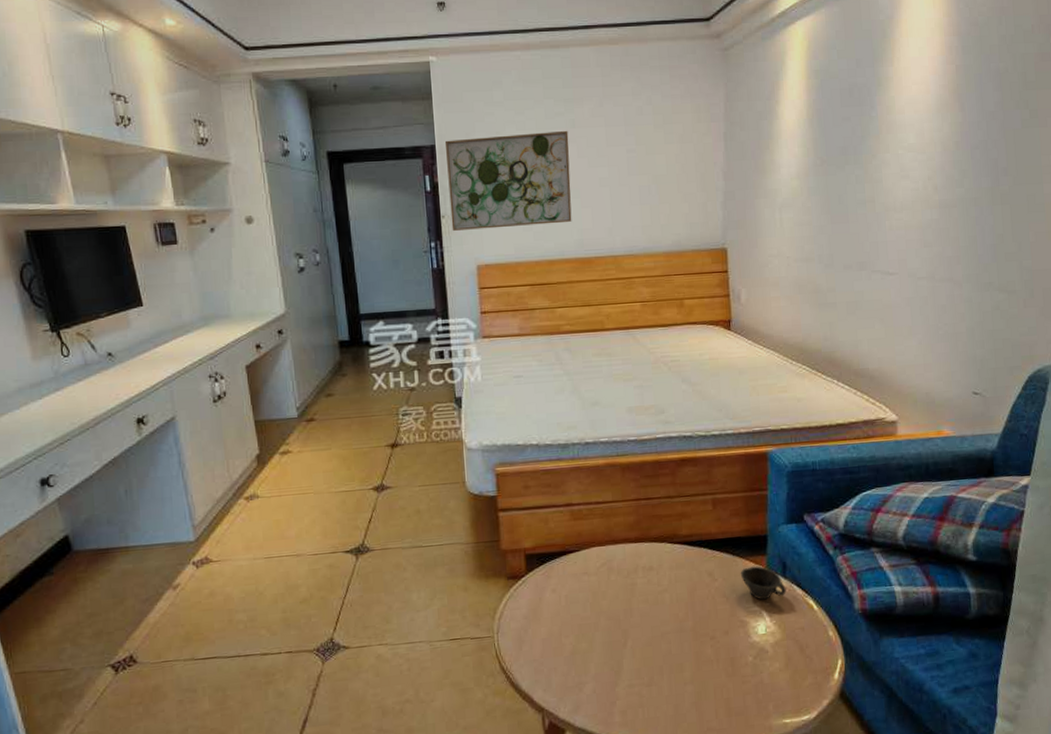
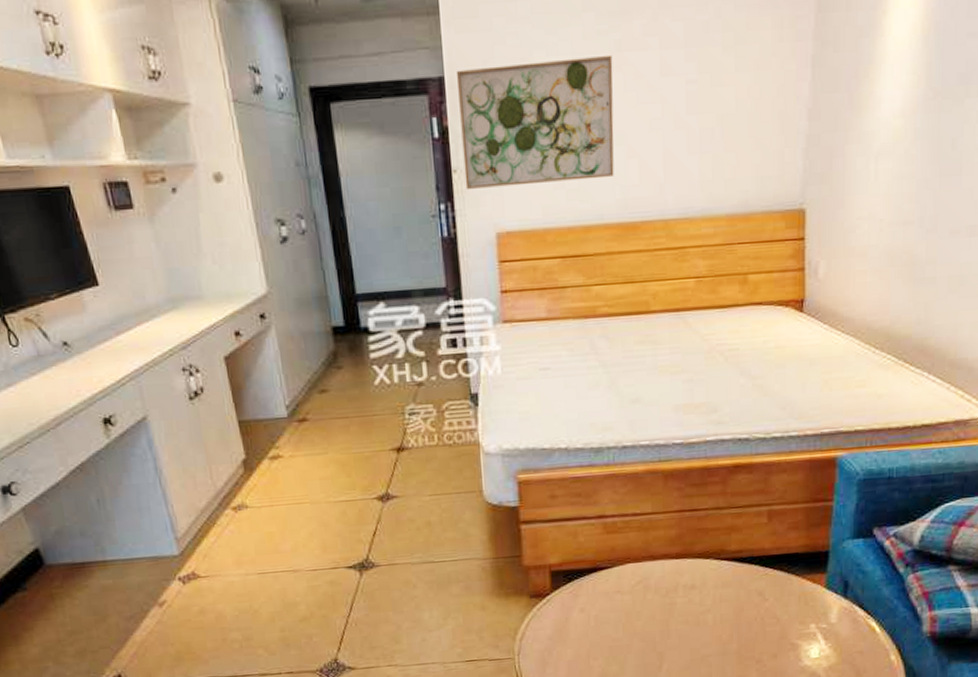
cup: present [740,566,786,600] -> none [794,585,846,622]

